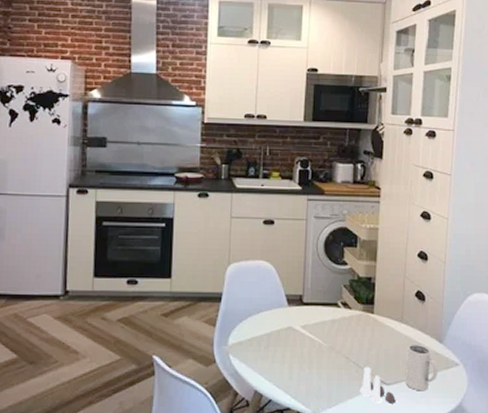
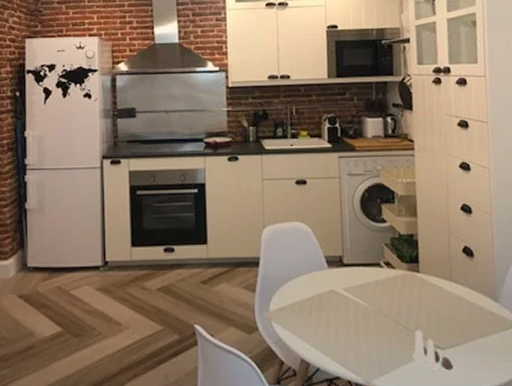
mug: present [405,344,439,391] -> none [460,303,497,356]

